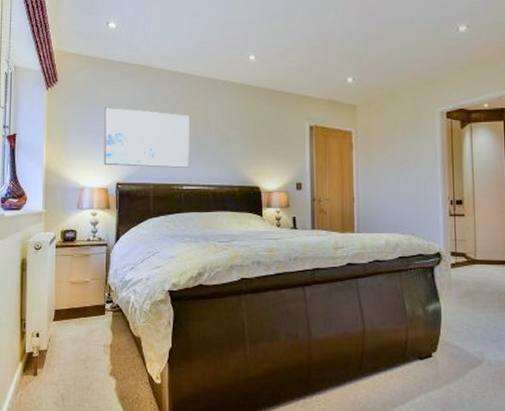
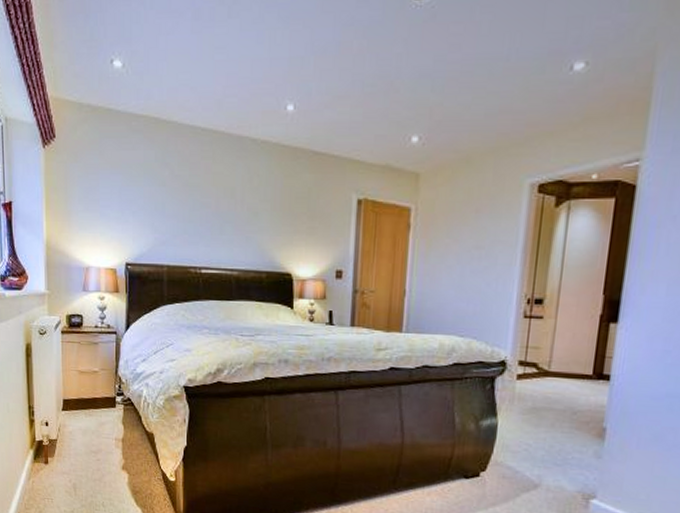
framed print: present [103,107,189,168] -> none [110,170,210,247]

